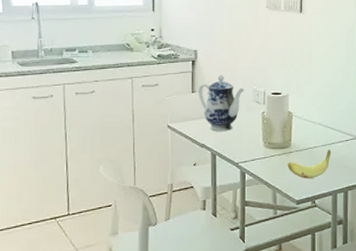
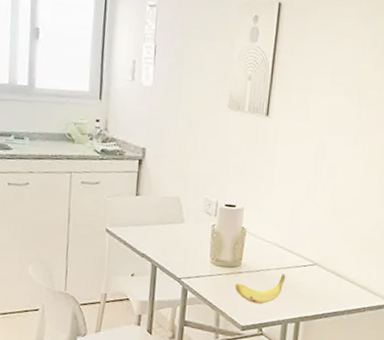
teapot: present [199,75,244,131] -> none [143,179,195,242]

